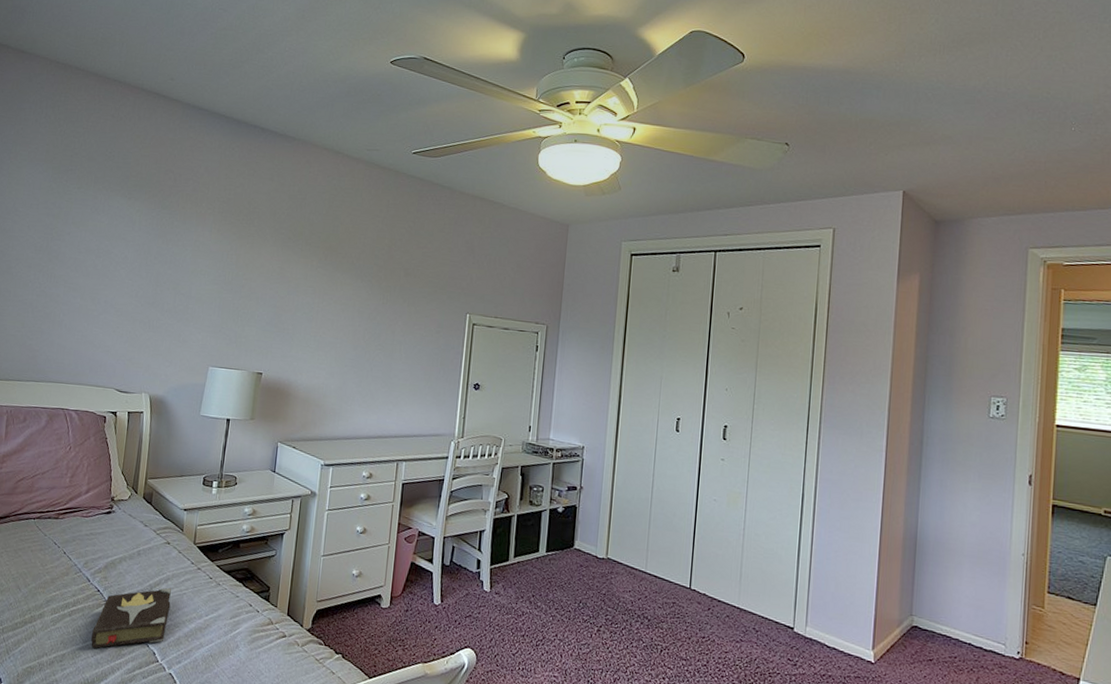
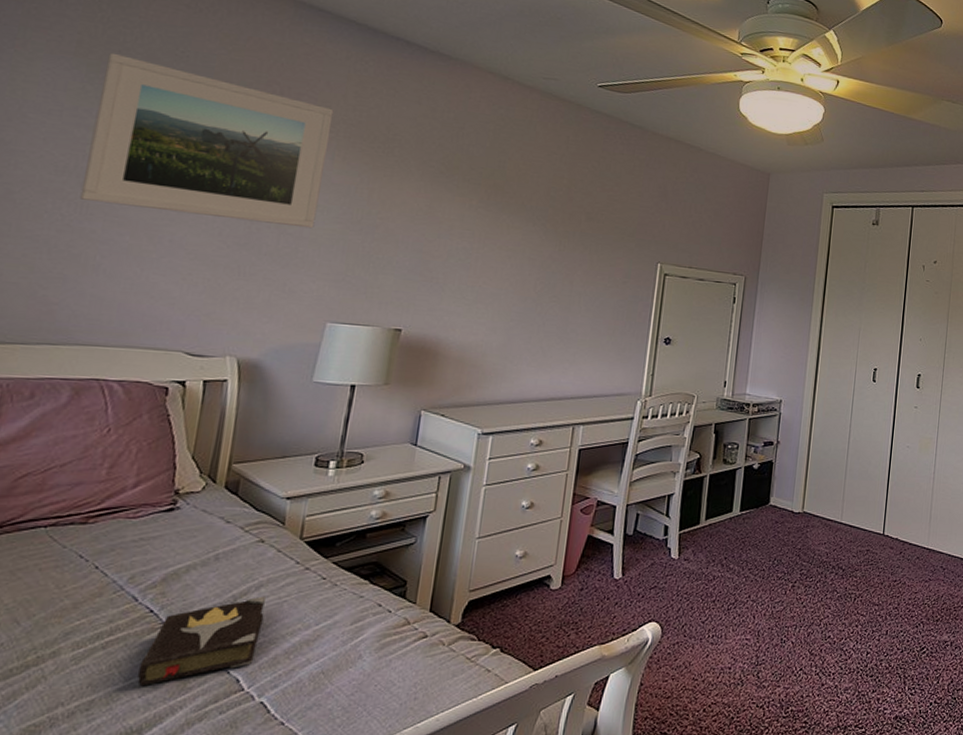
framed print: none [49,157,211,289] -> present [79,52,334,229]

